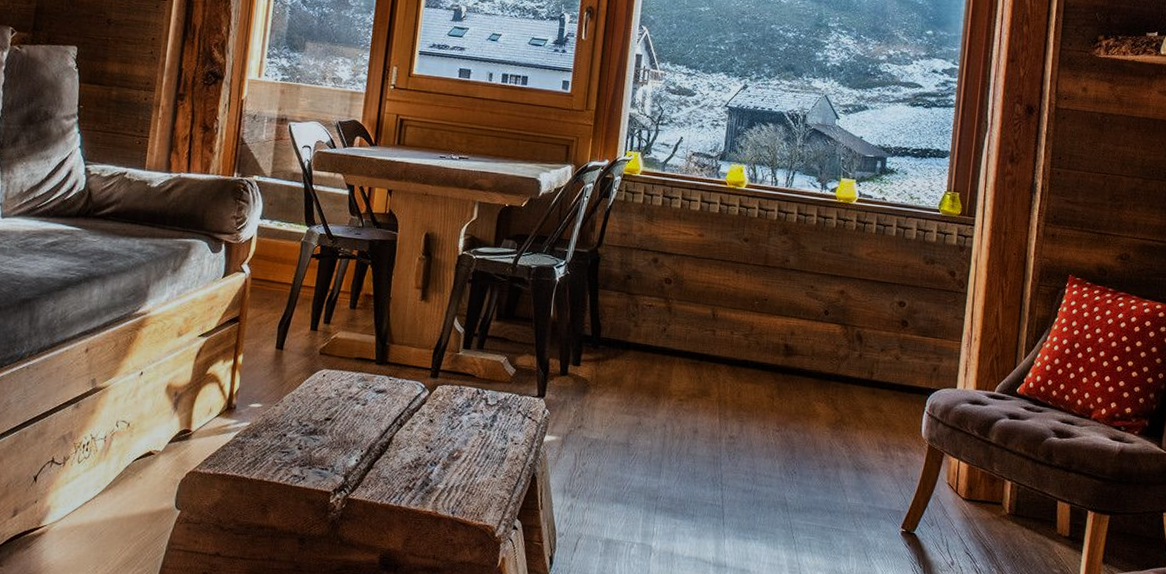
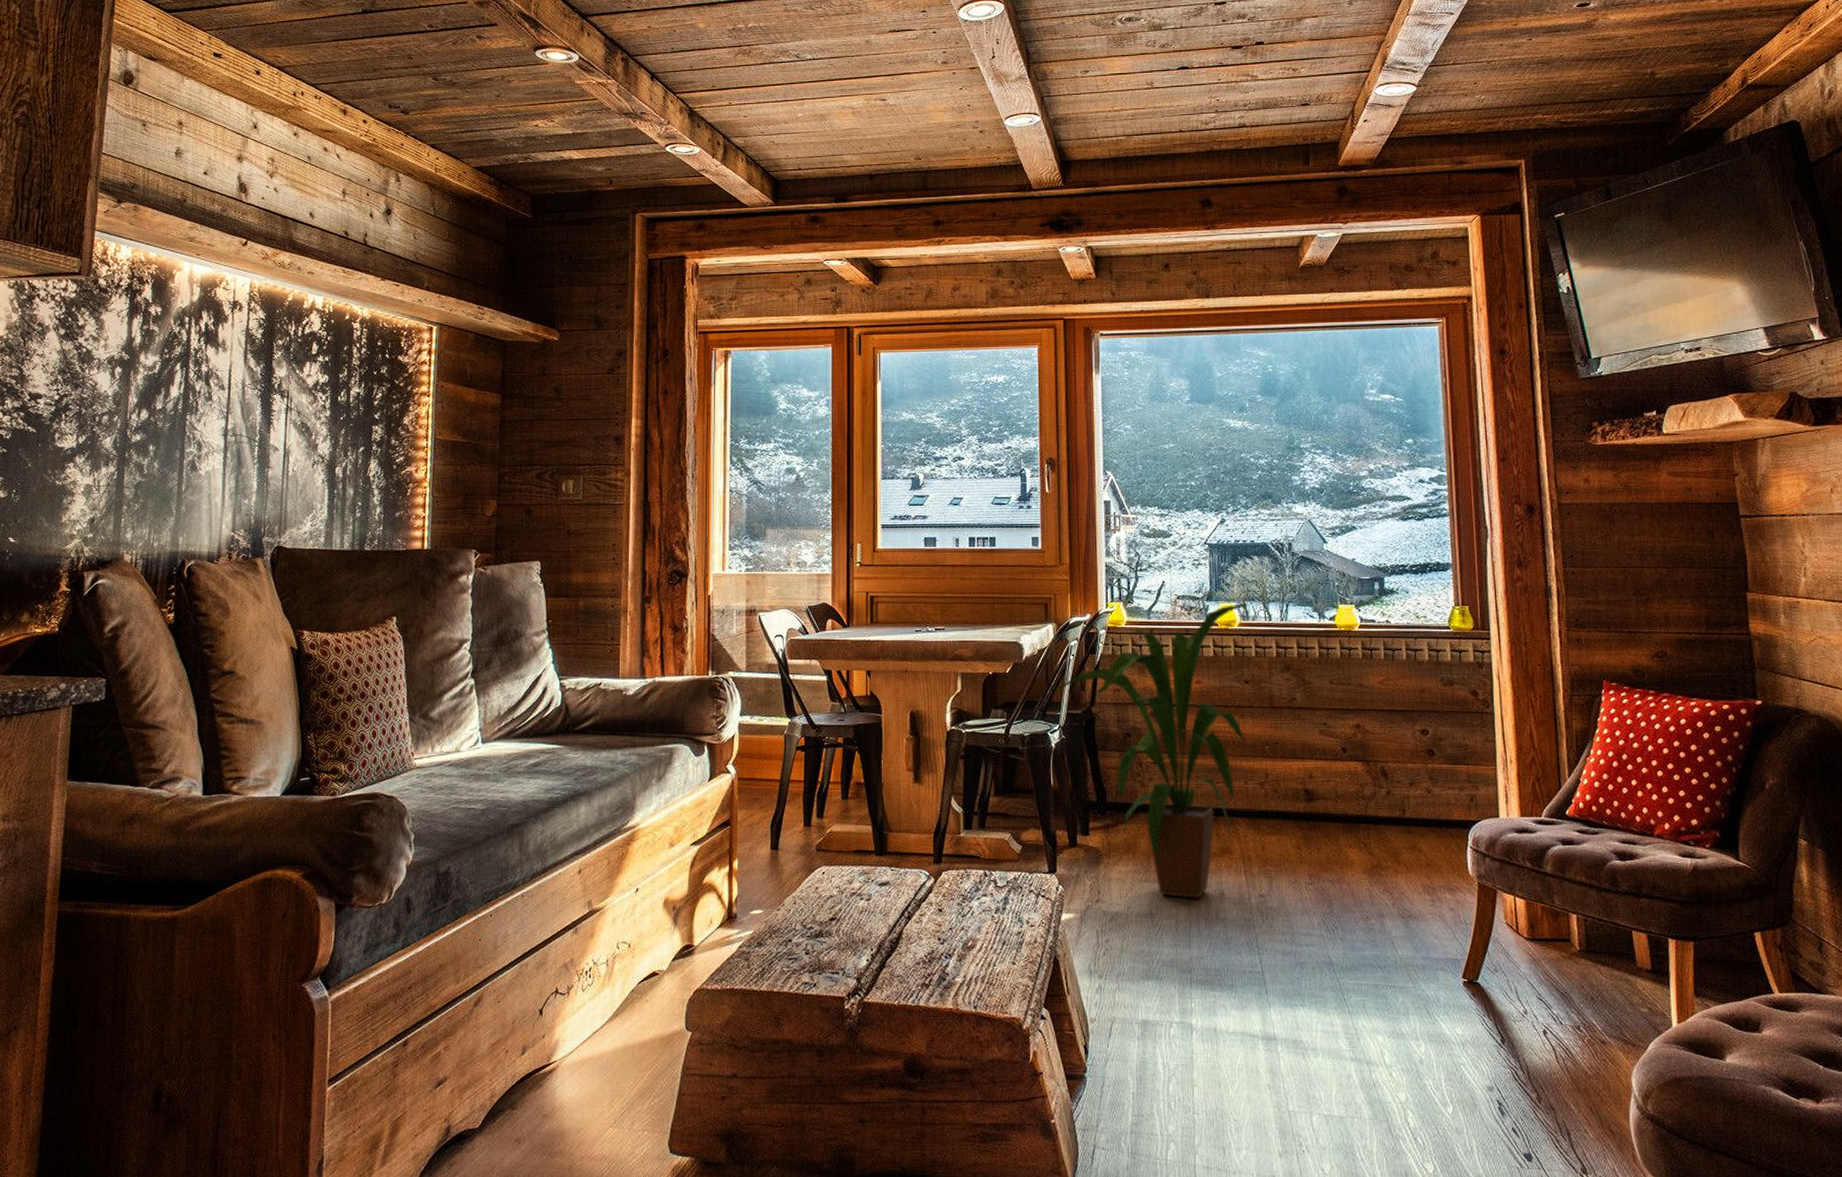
house plant: none [563,166,759,434] -> present [1053,603,1250,899]

